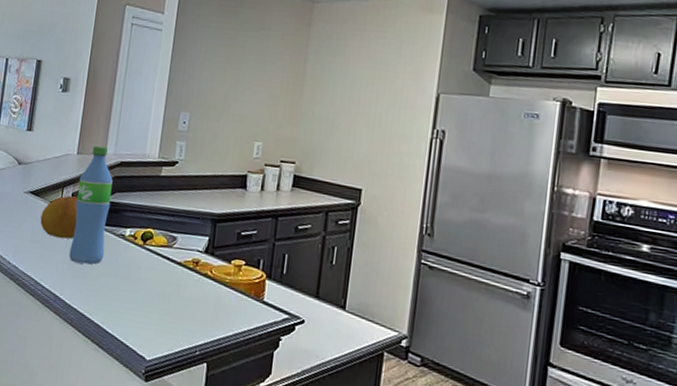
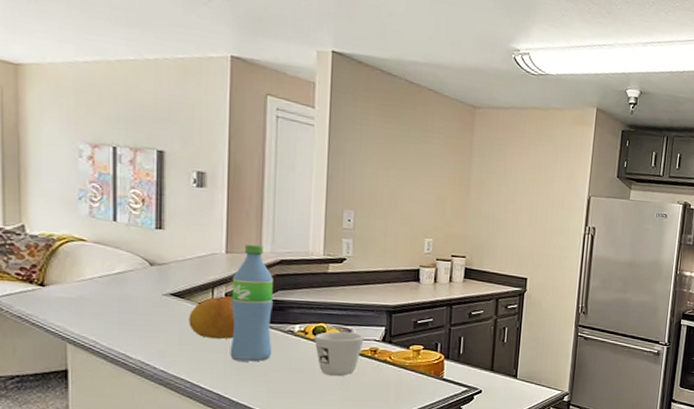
mug: none [142,238,188,288] -> present [314,331,364,377]

